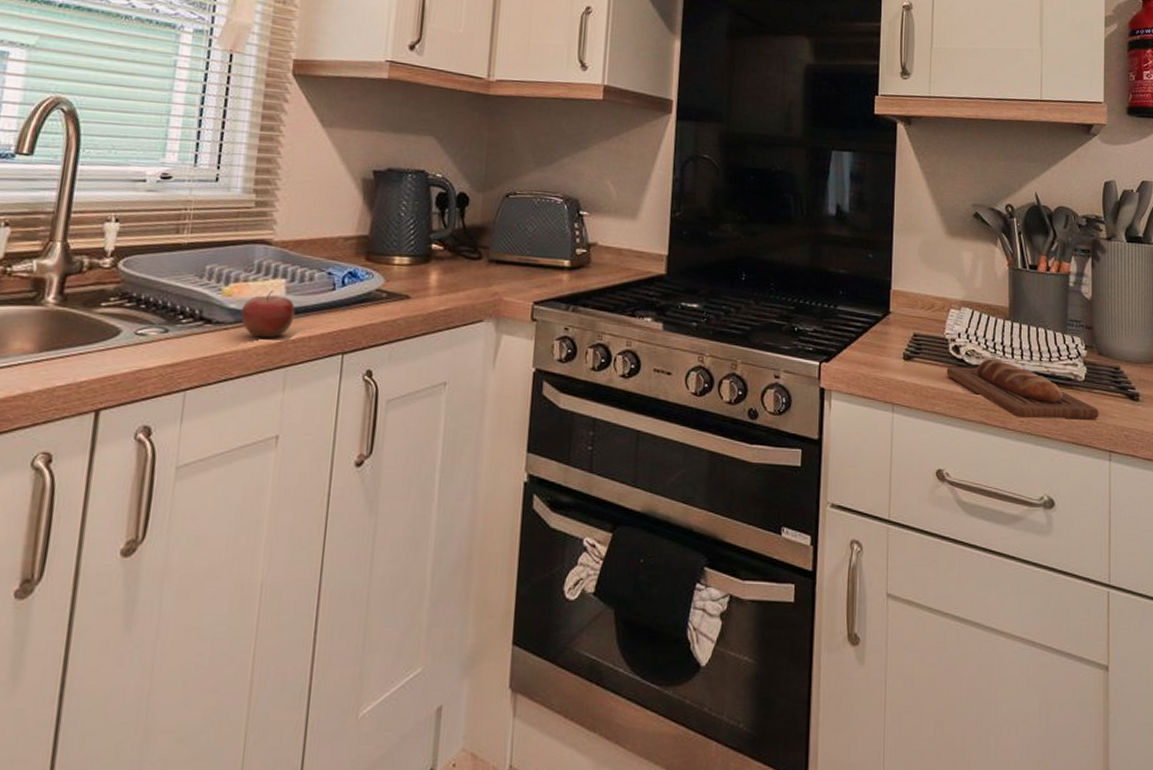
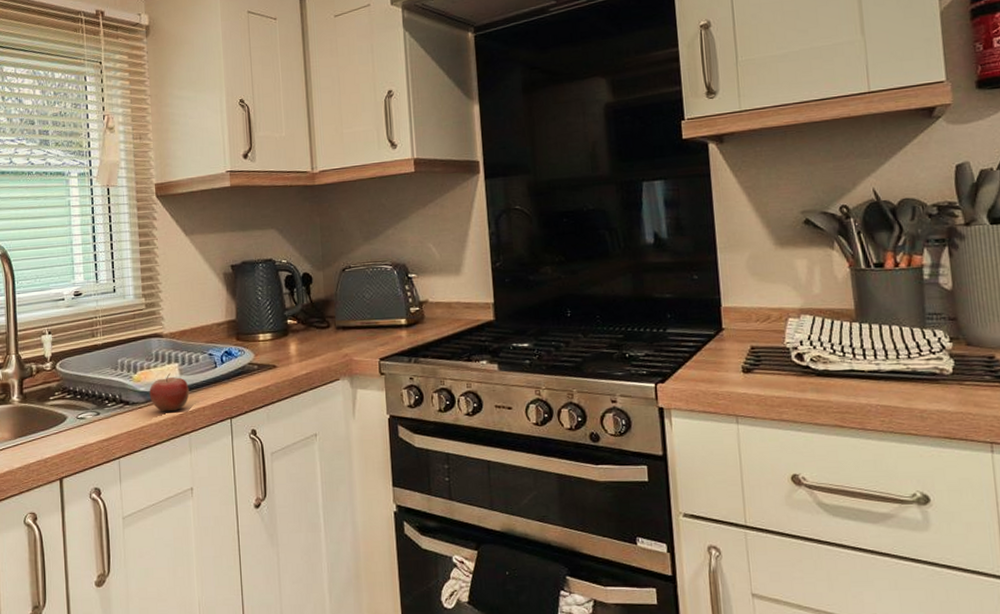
bread loaf: present [946,358,1099,420] -> none [791,362,974,418]

